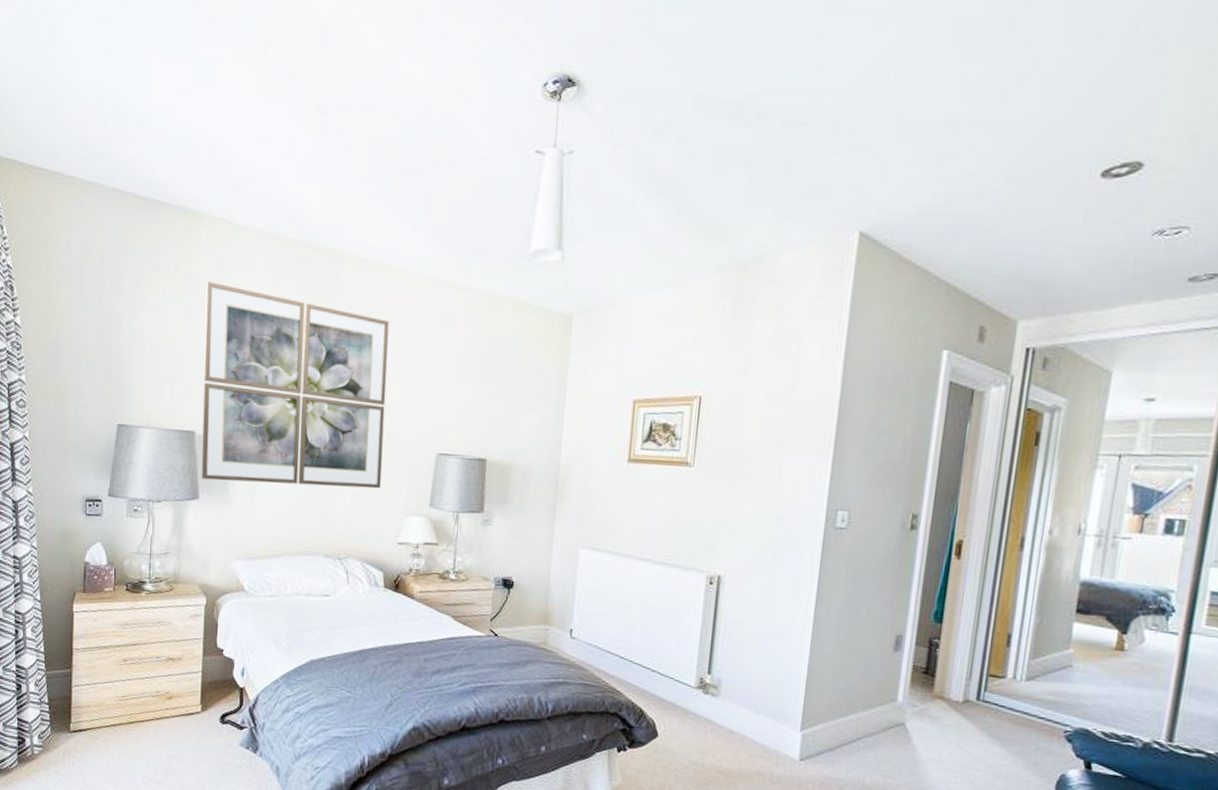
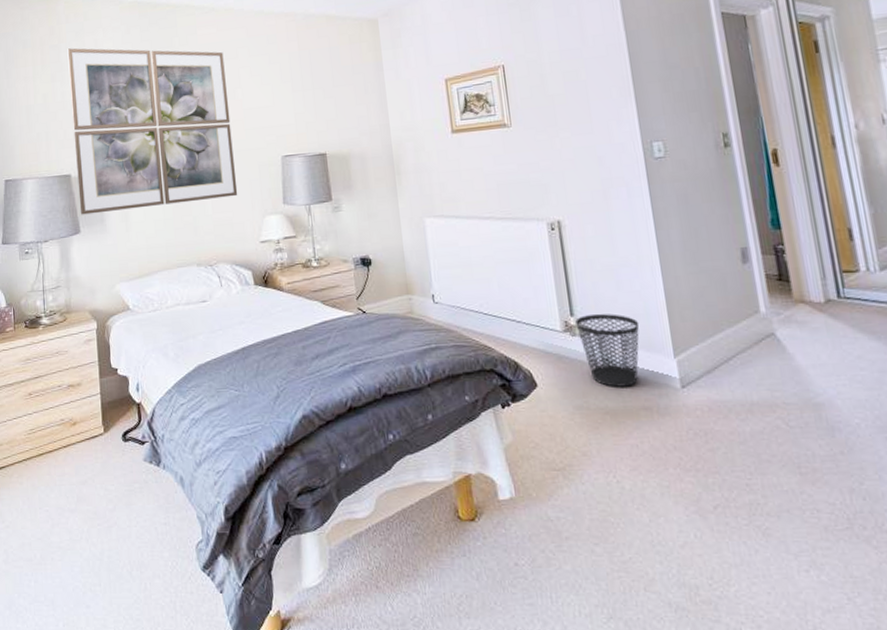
wastebasket: none [711,675,775,751] -> present [575,314,639,387]

